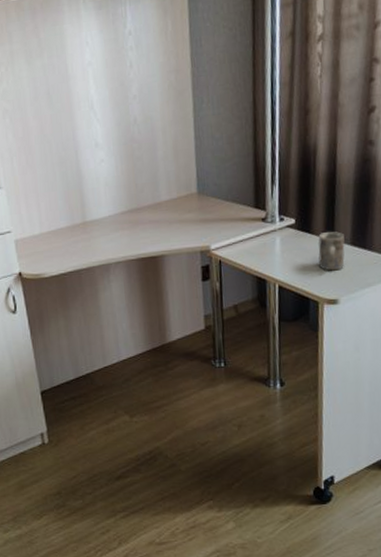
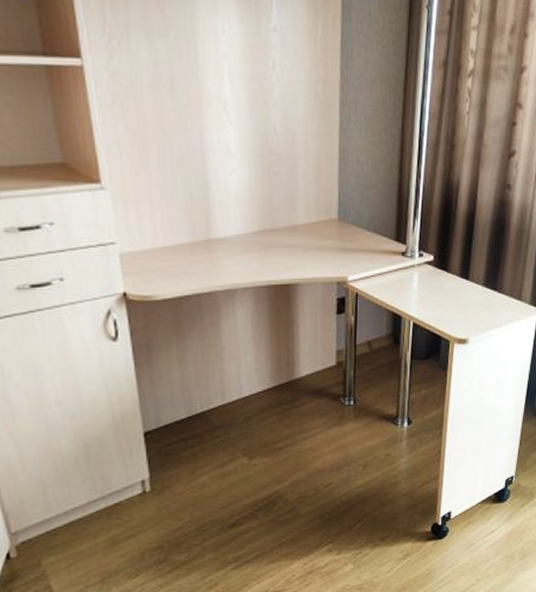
mug: present [318,231,345,271] -> none [453,272,478,311]

